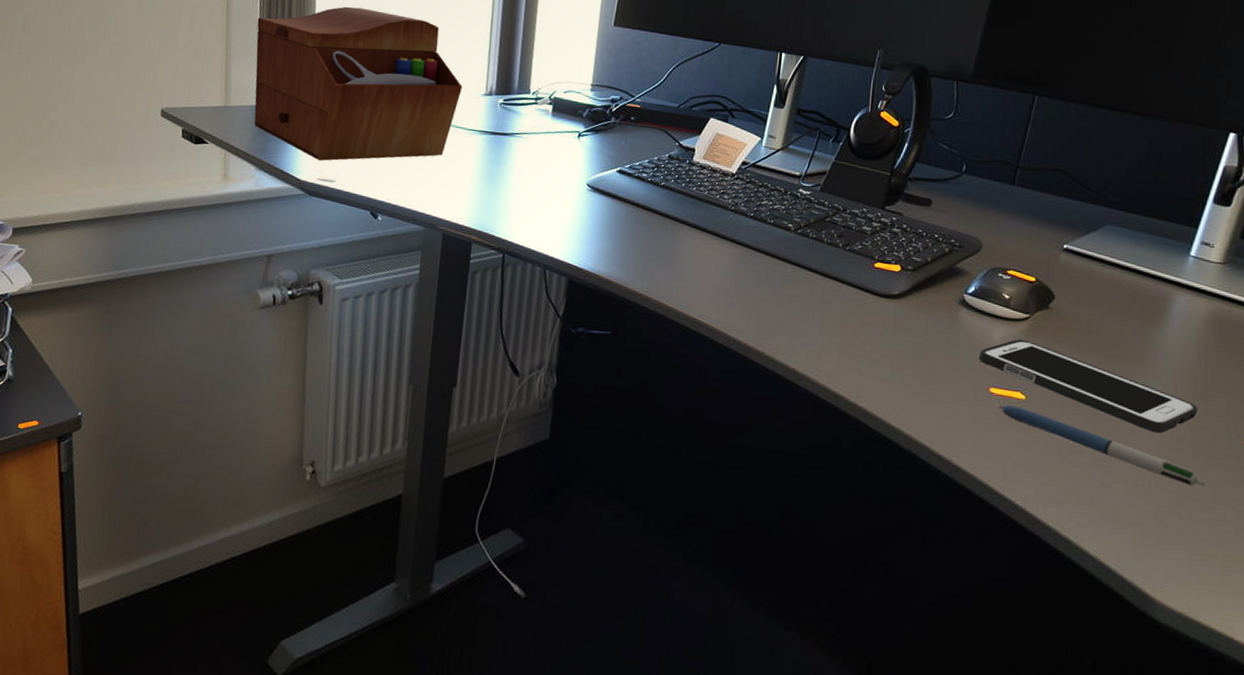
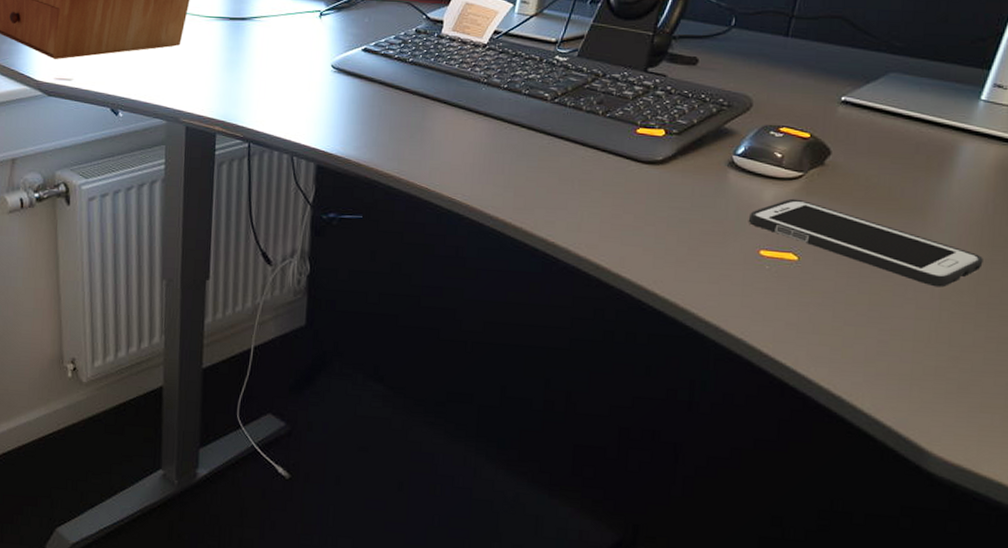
pen: present [998,405,1206,487] -> none [769,267,990,340]

